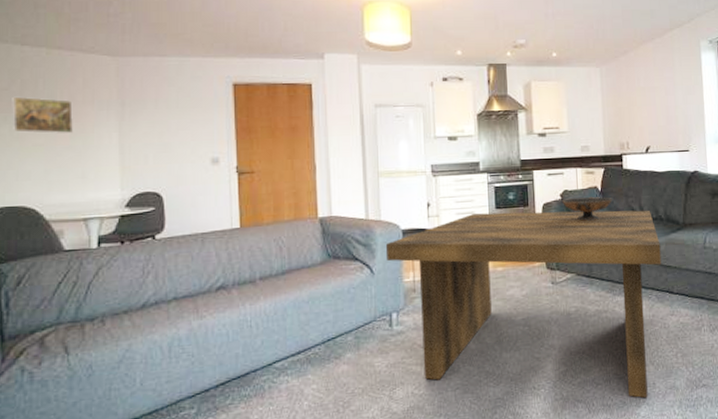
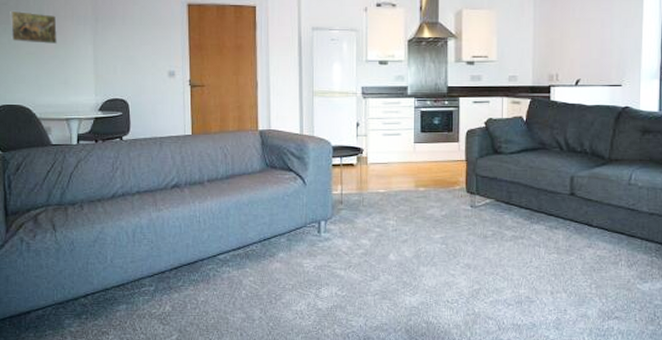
coffee table: present [385,210,662,398] -> none [317,136,583,323]
decorative bowl: present [563,196,612,221] -> none [487,126,537,149]

